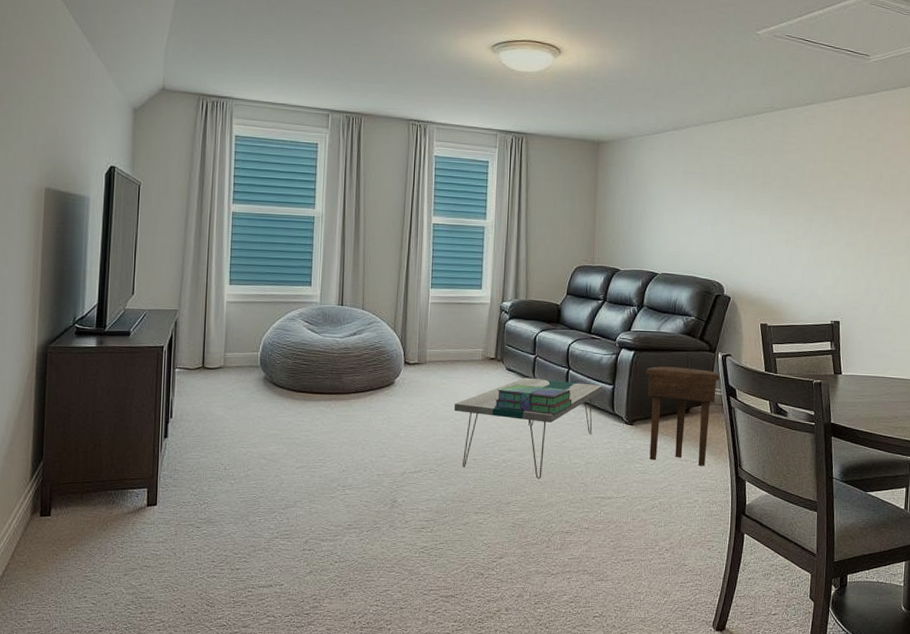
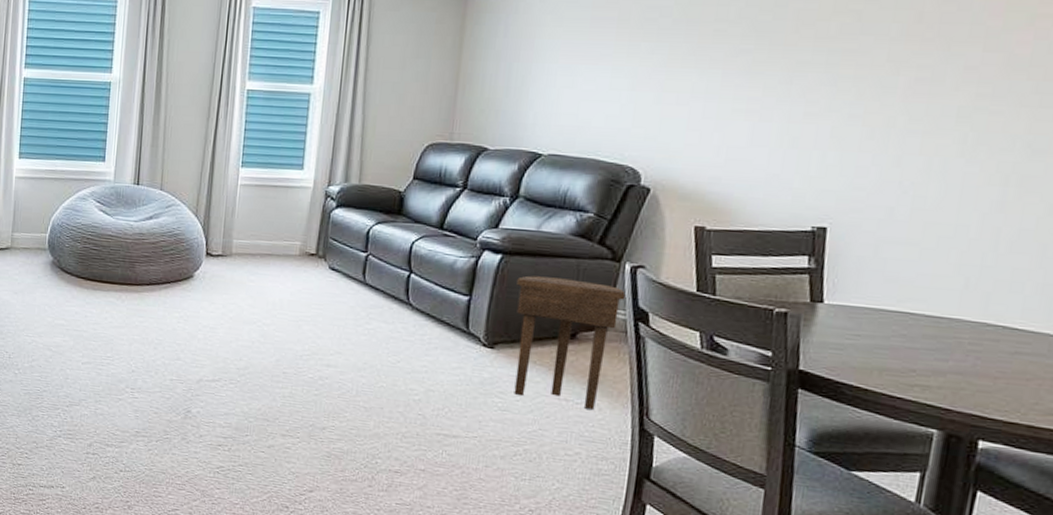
coffee table: present [453,377,603,479] -> none [262,279,456,404]
stack of books: present [494,384,572,415] -> none [311,286,413,328]

